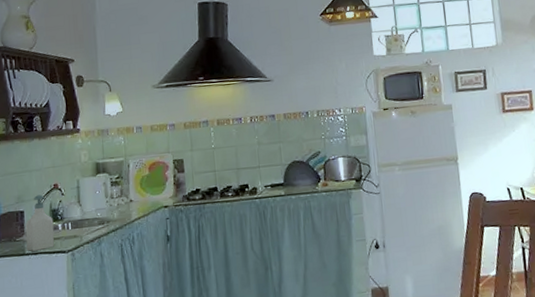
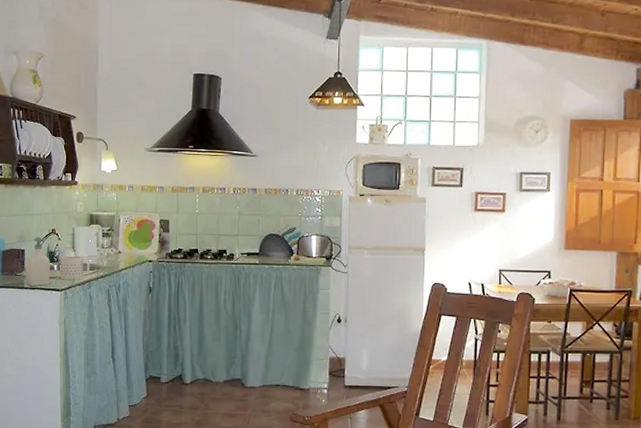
mug: none [64,210,99,241] -> present [60,256,90,281]

